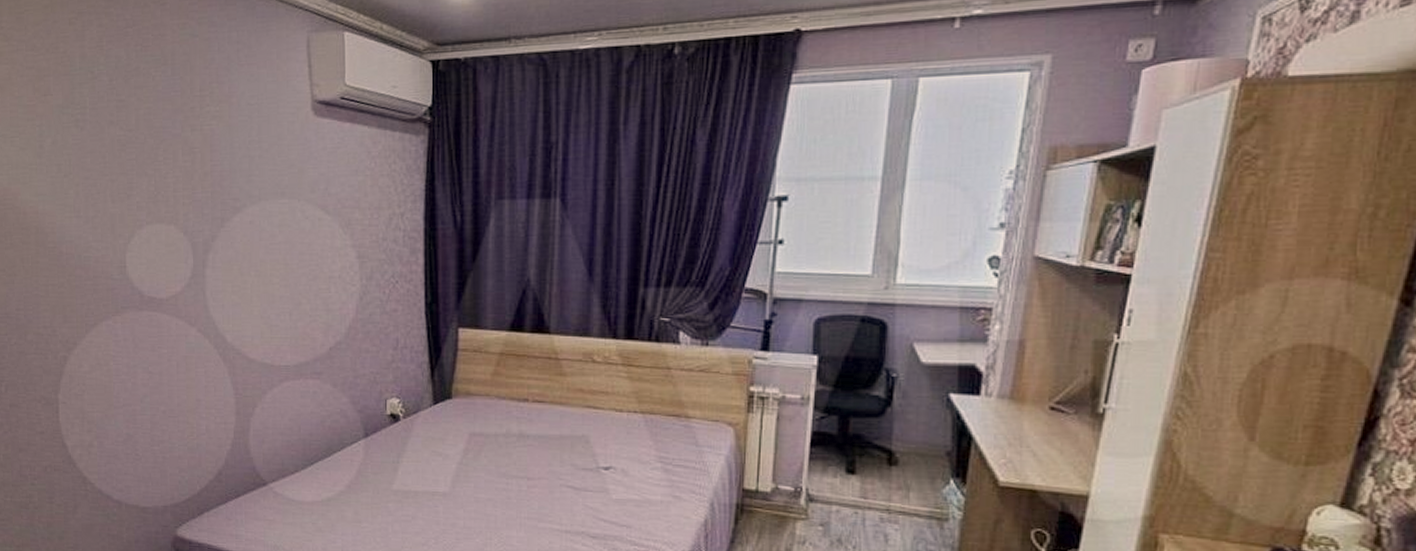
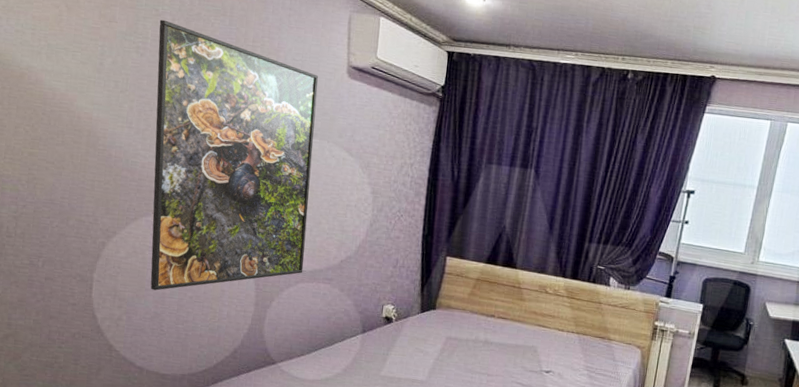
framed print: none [96,82,287,408] -> present [150,19,318,291]

